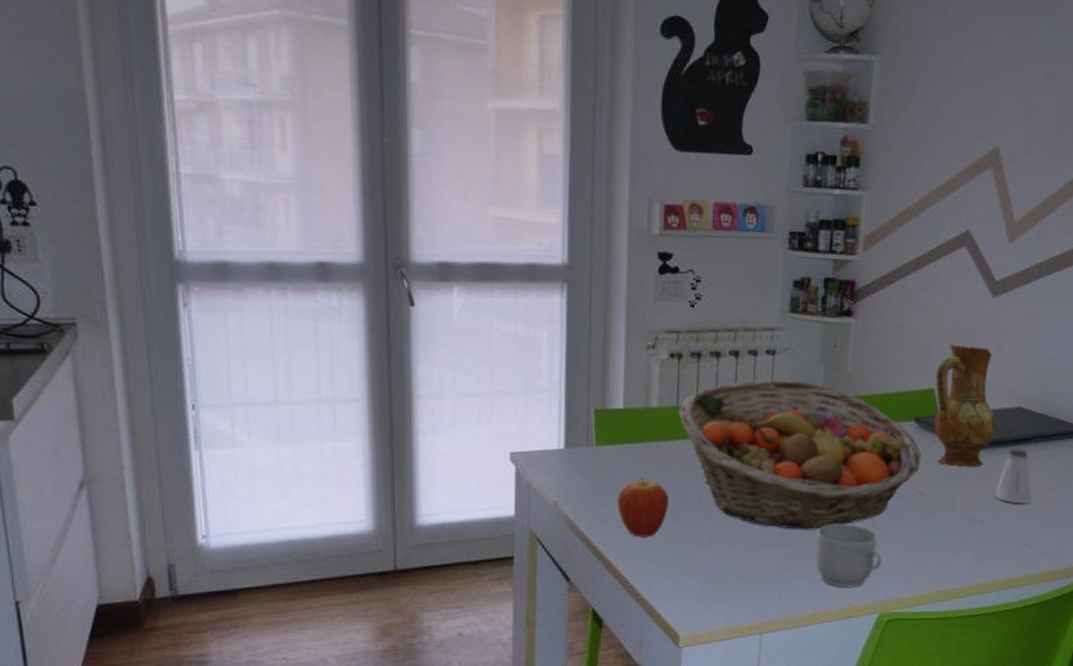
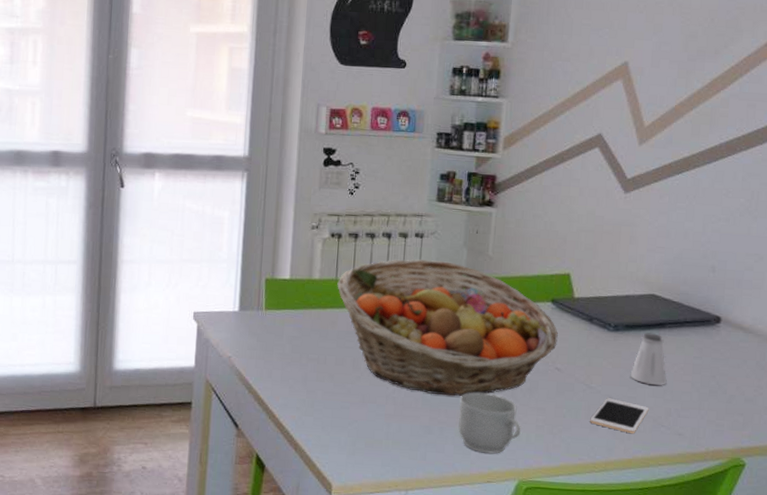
fruit: present [617,477,669,537] -> none [281,340,326,393]
ceramic jug: present [934,344,996,468] -> none [570,233,631,349]
cell phone: none [953,520,1013,556] -> present [590,398,649,434]

